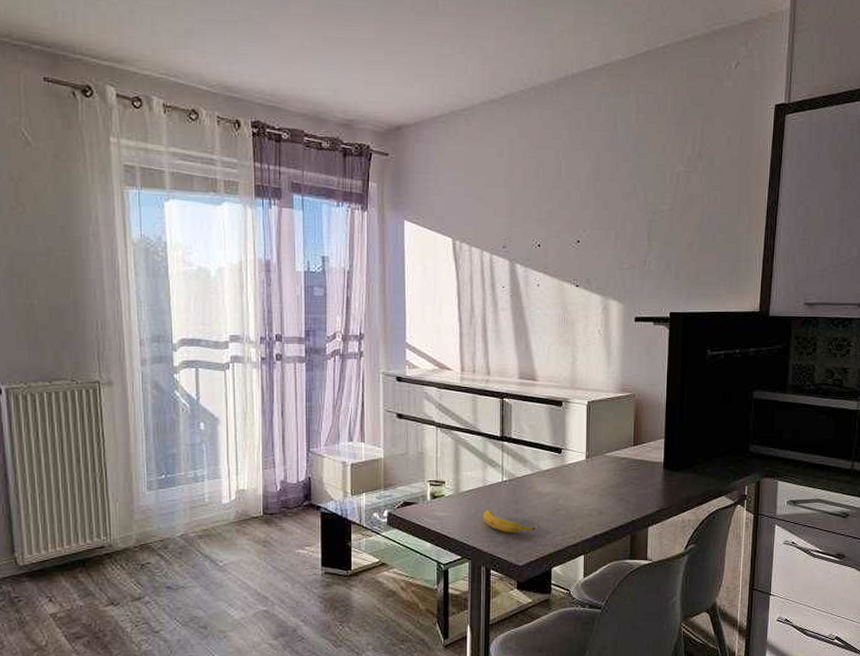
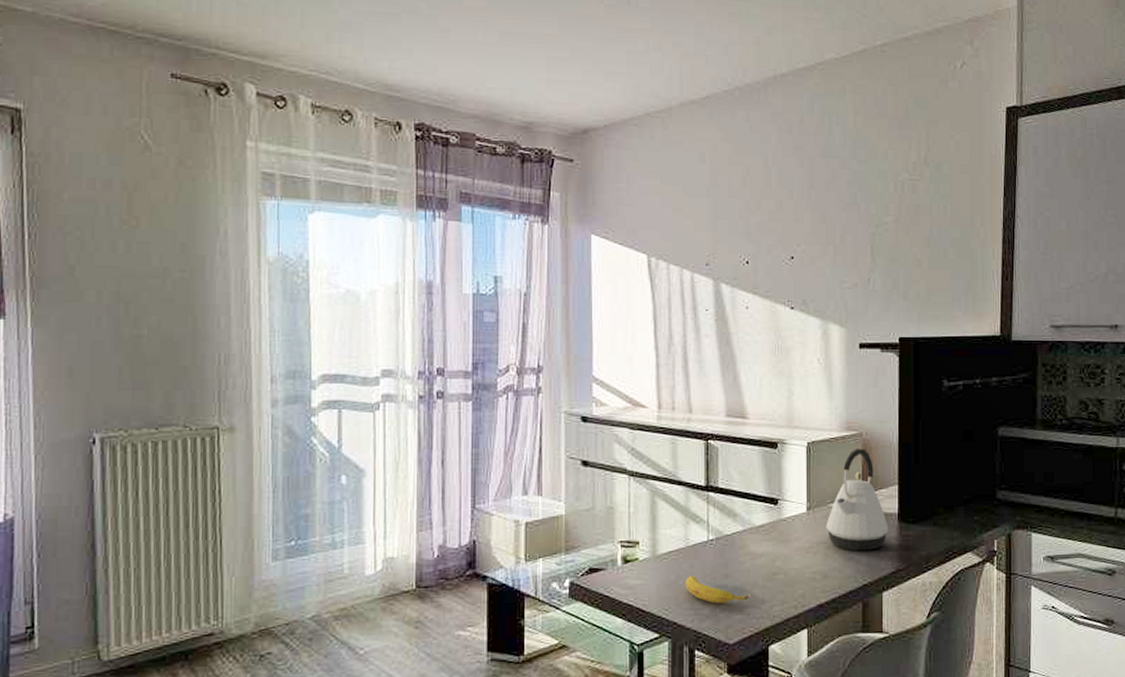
kettle: none [602,407,655,493] -> present [826,448,889,551]

